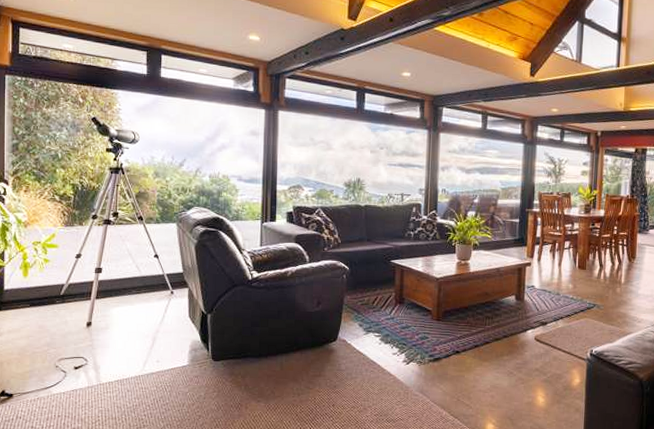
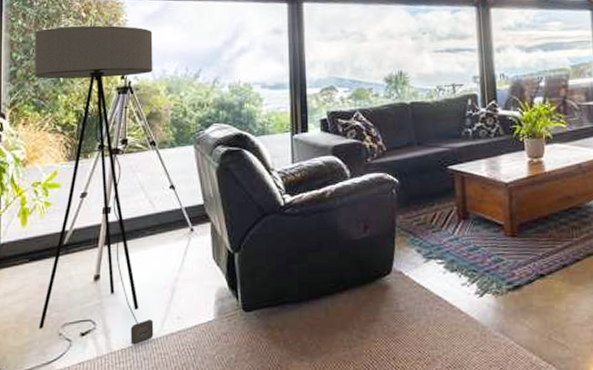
floor lamp: none [35,109,143,380] -> present [35,25,154,345]

